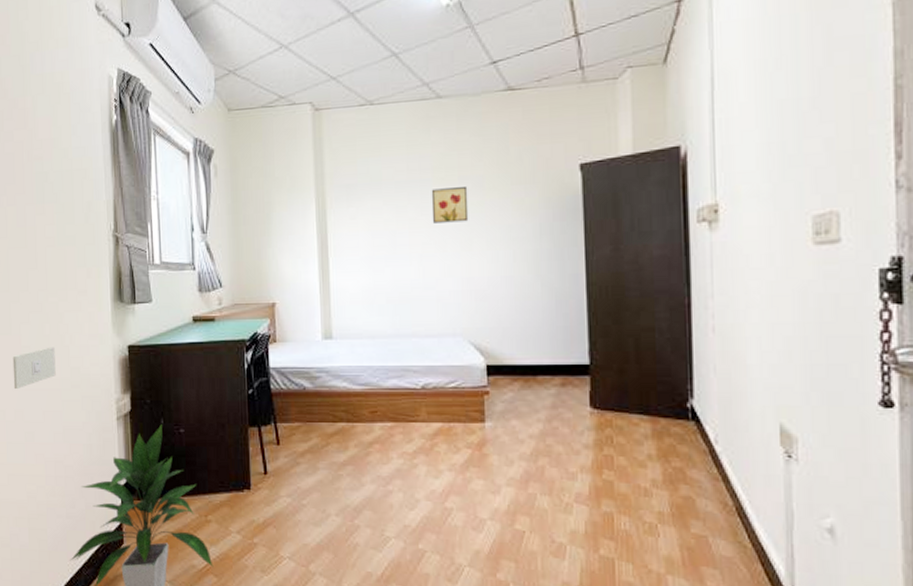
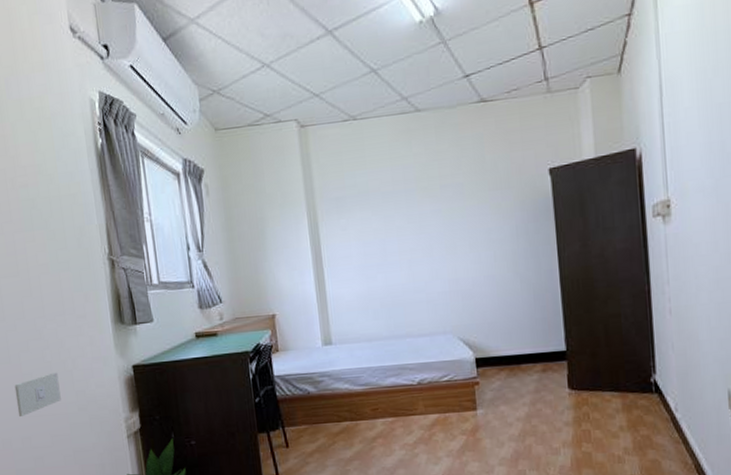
wall art: present [431,187,469,223] -> none [415,194,452,230]

